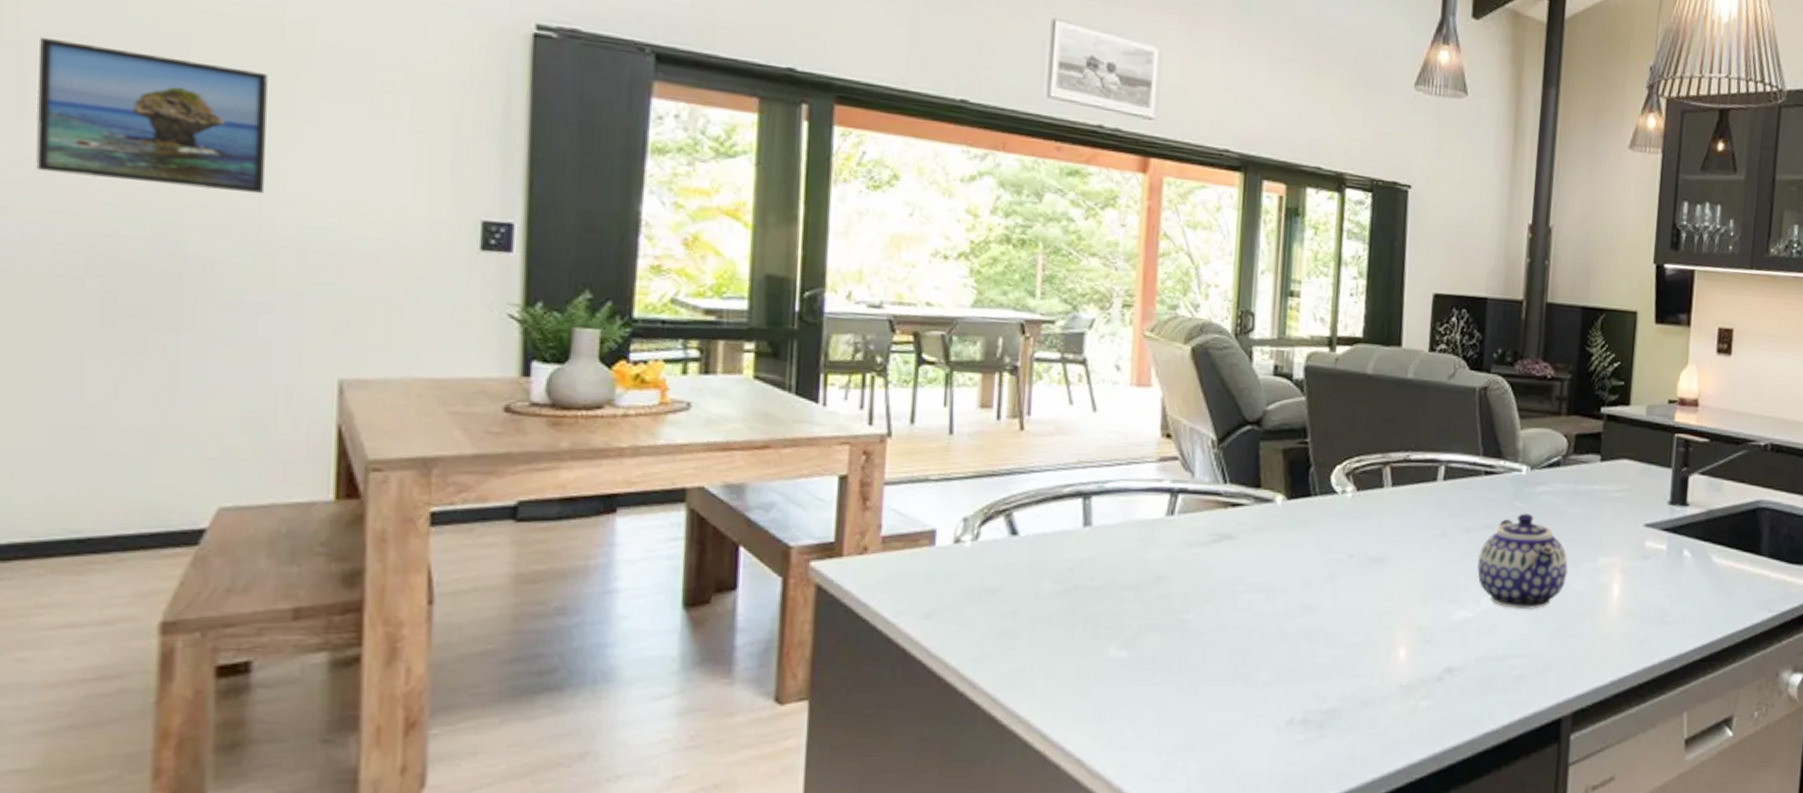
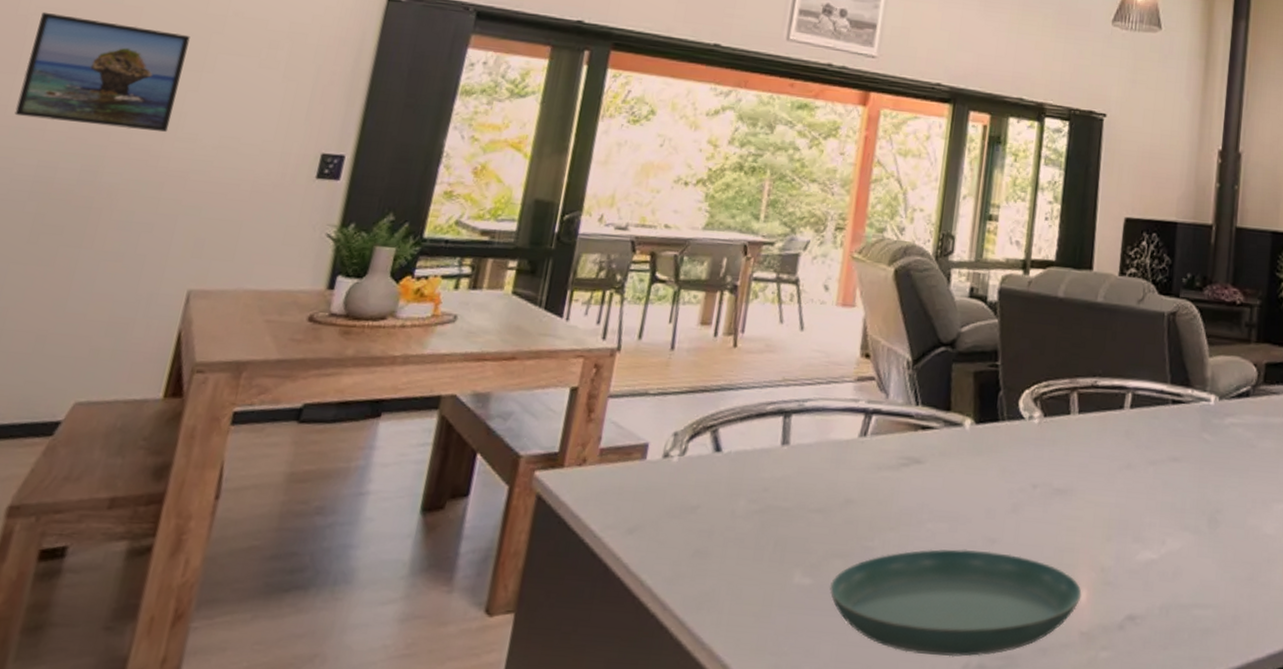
saucer: none [1147,617,1401,715] -> present [829,549,1082,657]
teapot: present [1477,513,1568,610] -> none [1163,446,1258,554]

